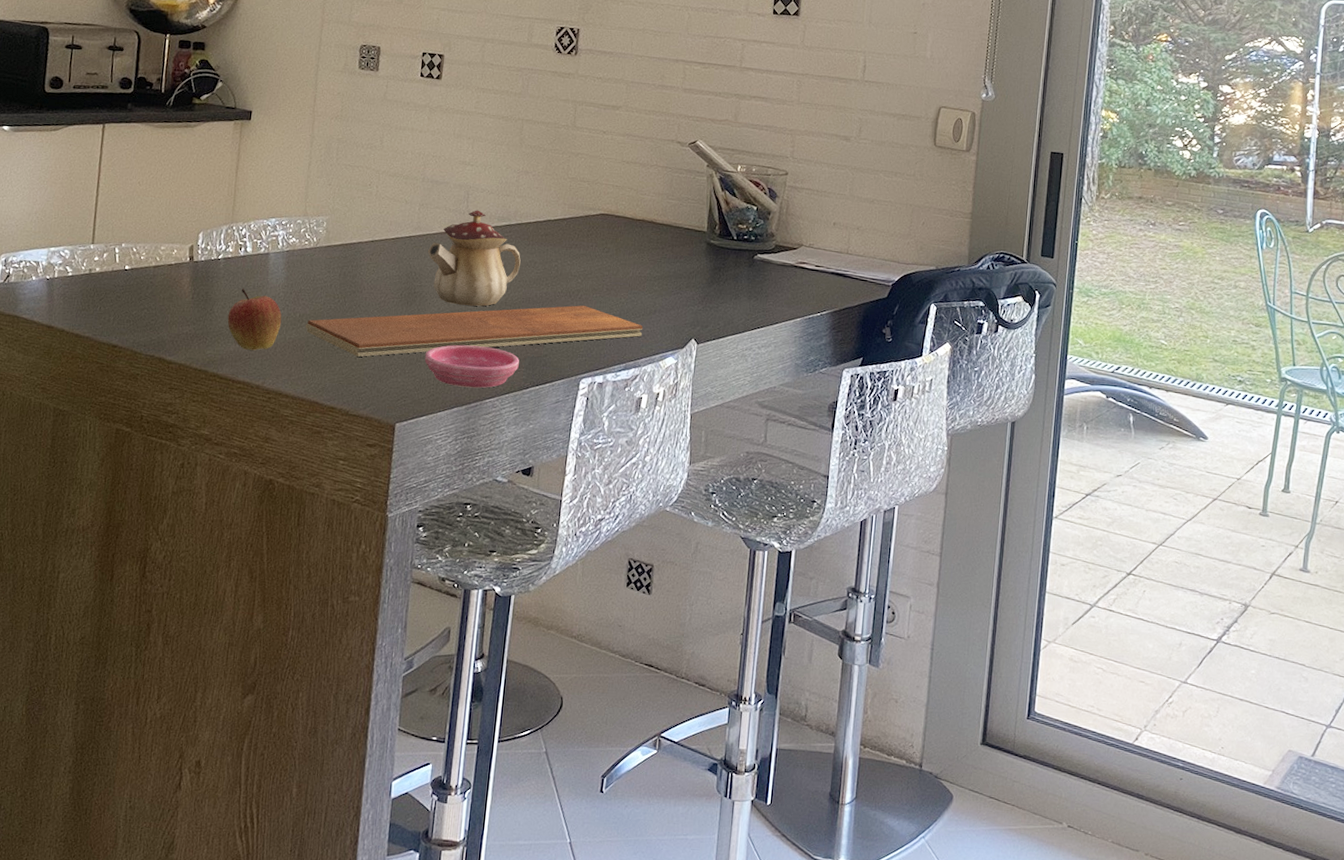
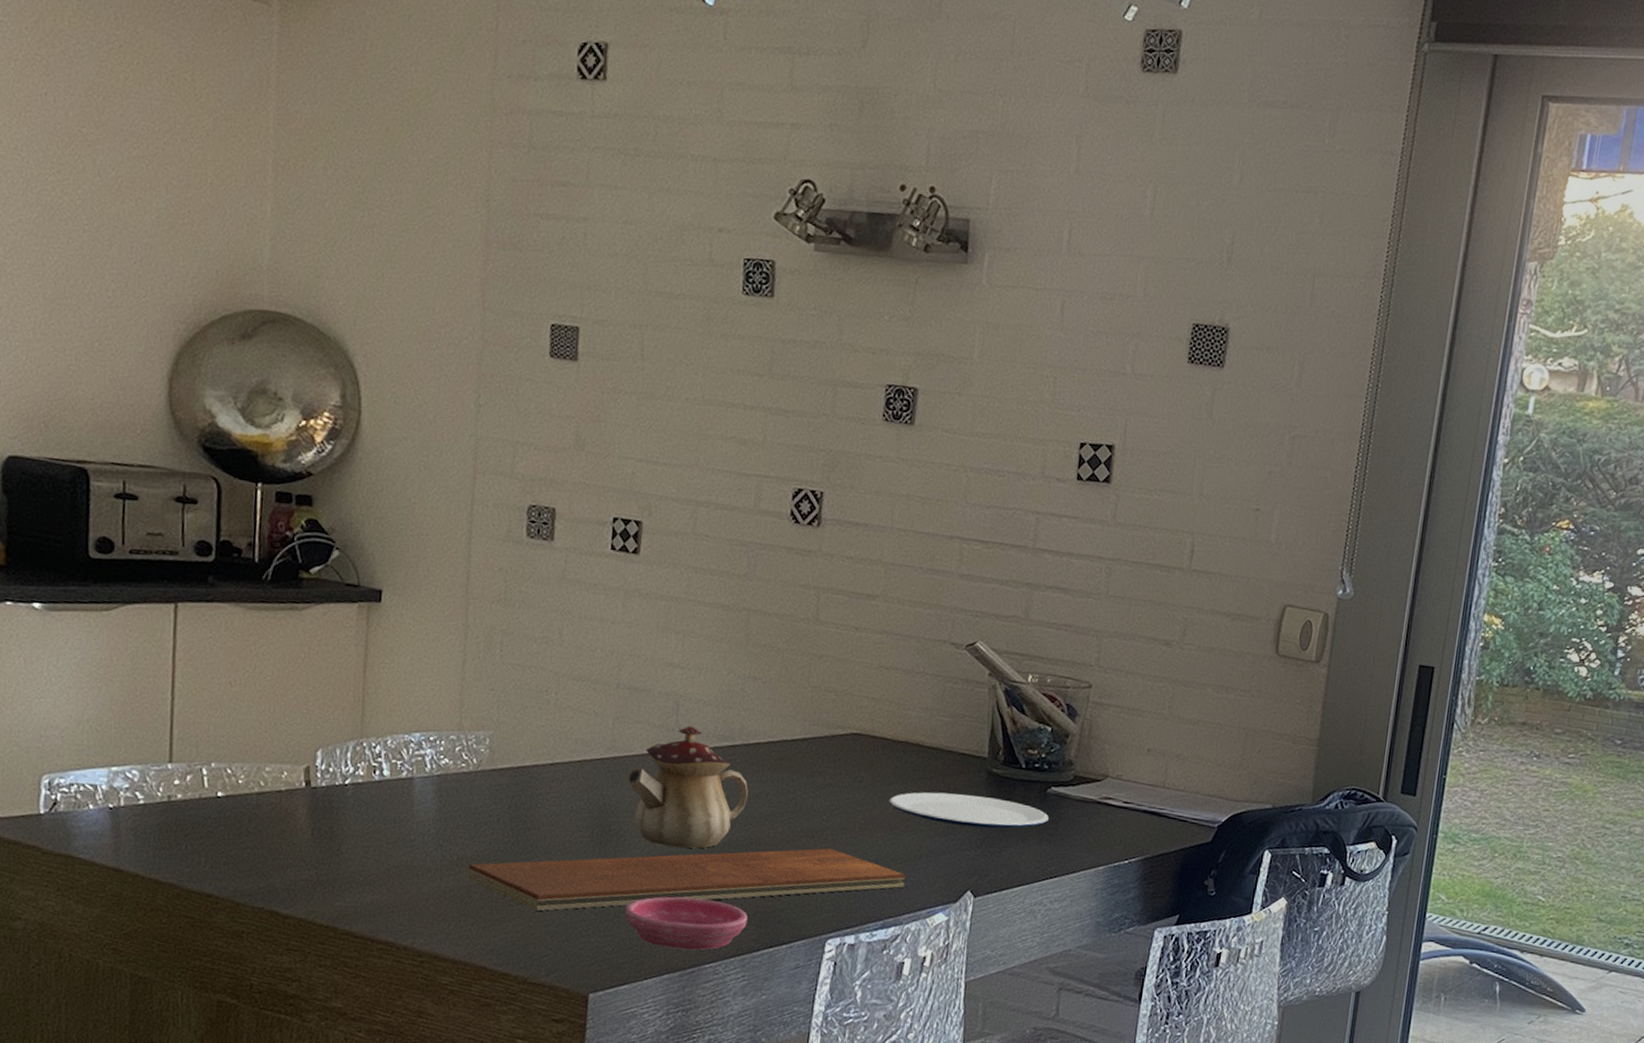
fruit: present [227,288,282,351] -> none [361,822,434,902]
plate: none [629,259,756,288] -> present [888,792,1049,829]

